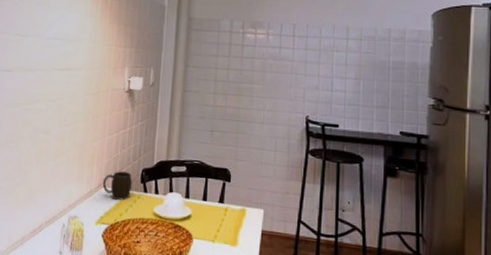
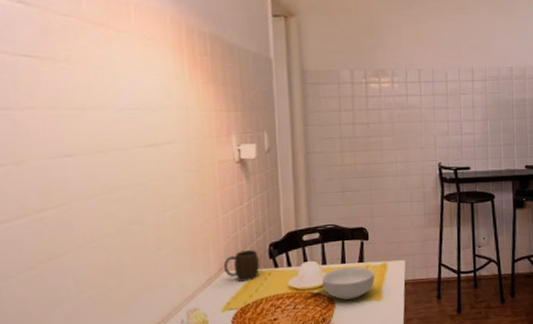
cereal bowl: none [183,204,233,239] -> present [322,266,375,300]

